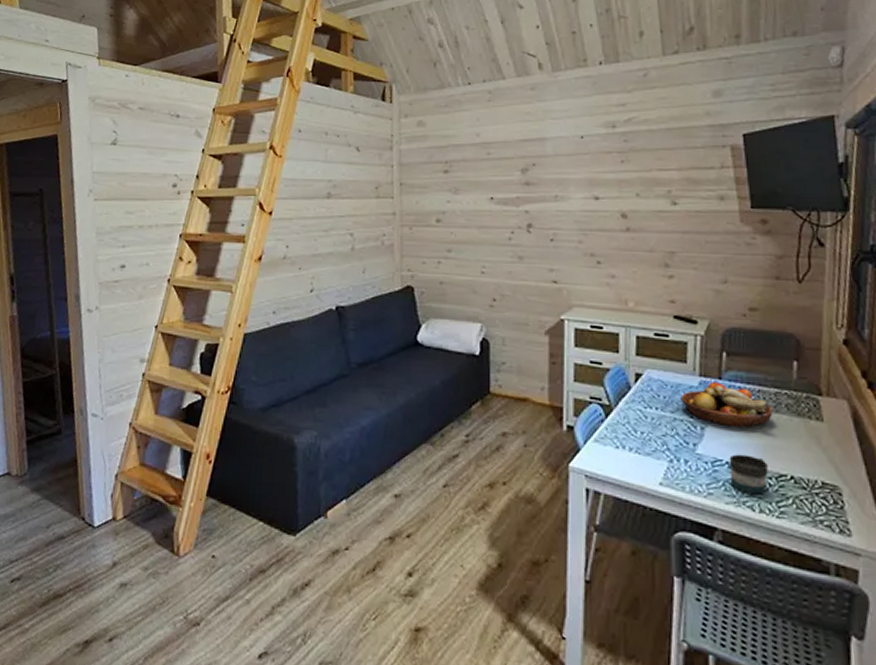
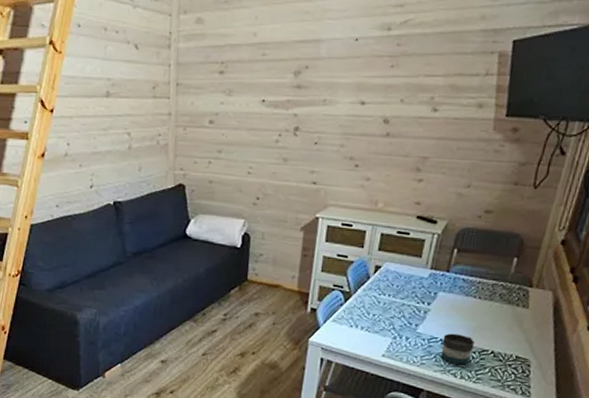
fruit bowl: present [680,382,773,427] -> none [411,274,488,312]

